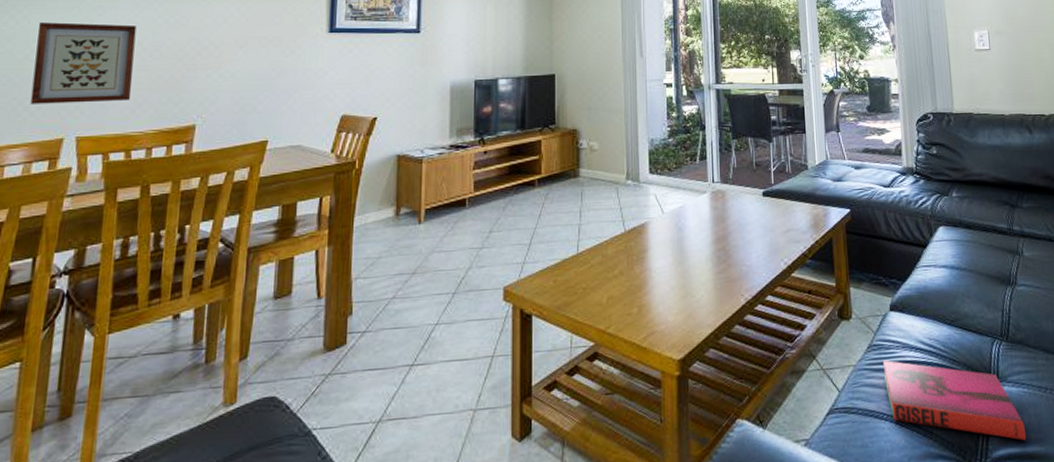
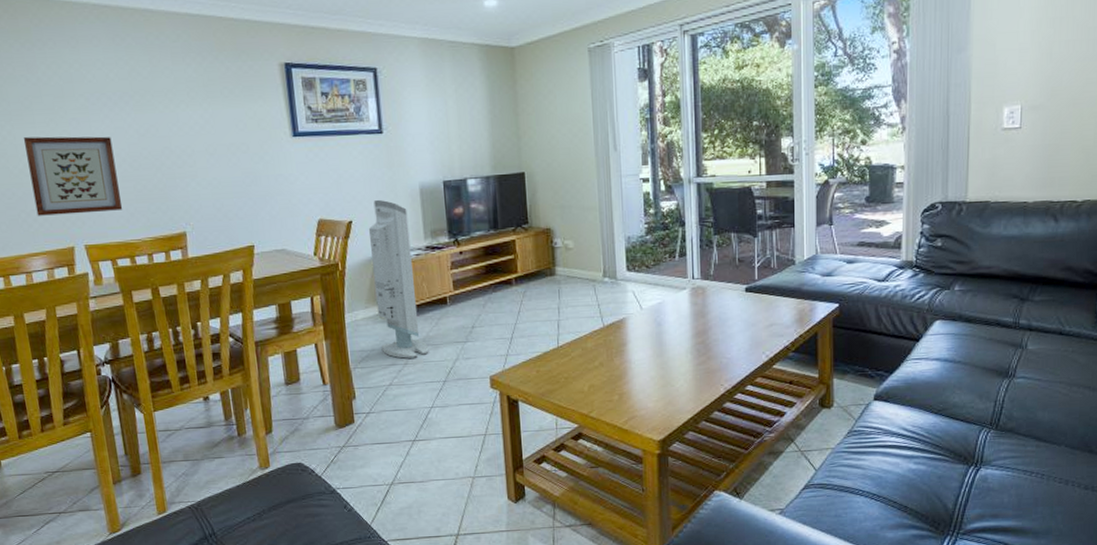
air purifier: none [389,96,441,267] -> present [368,199,429,359]
hardback book: present [882,359,1027,441] -> none [862,444,1004,516]

